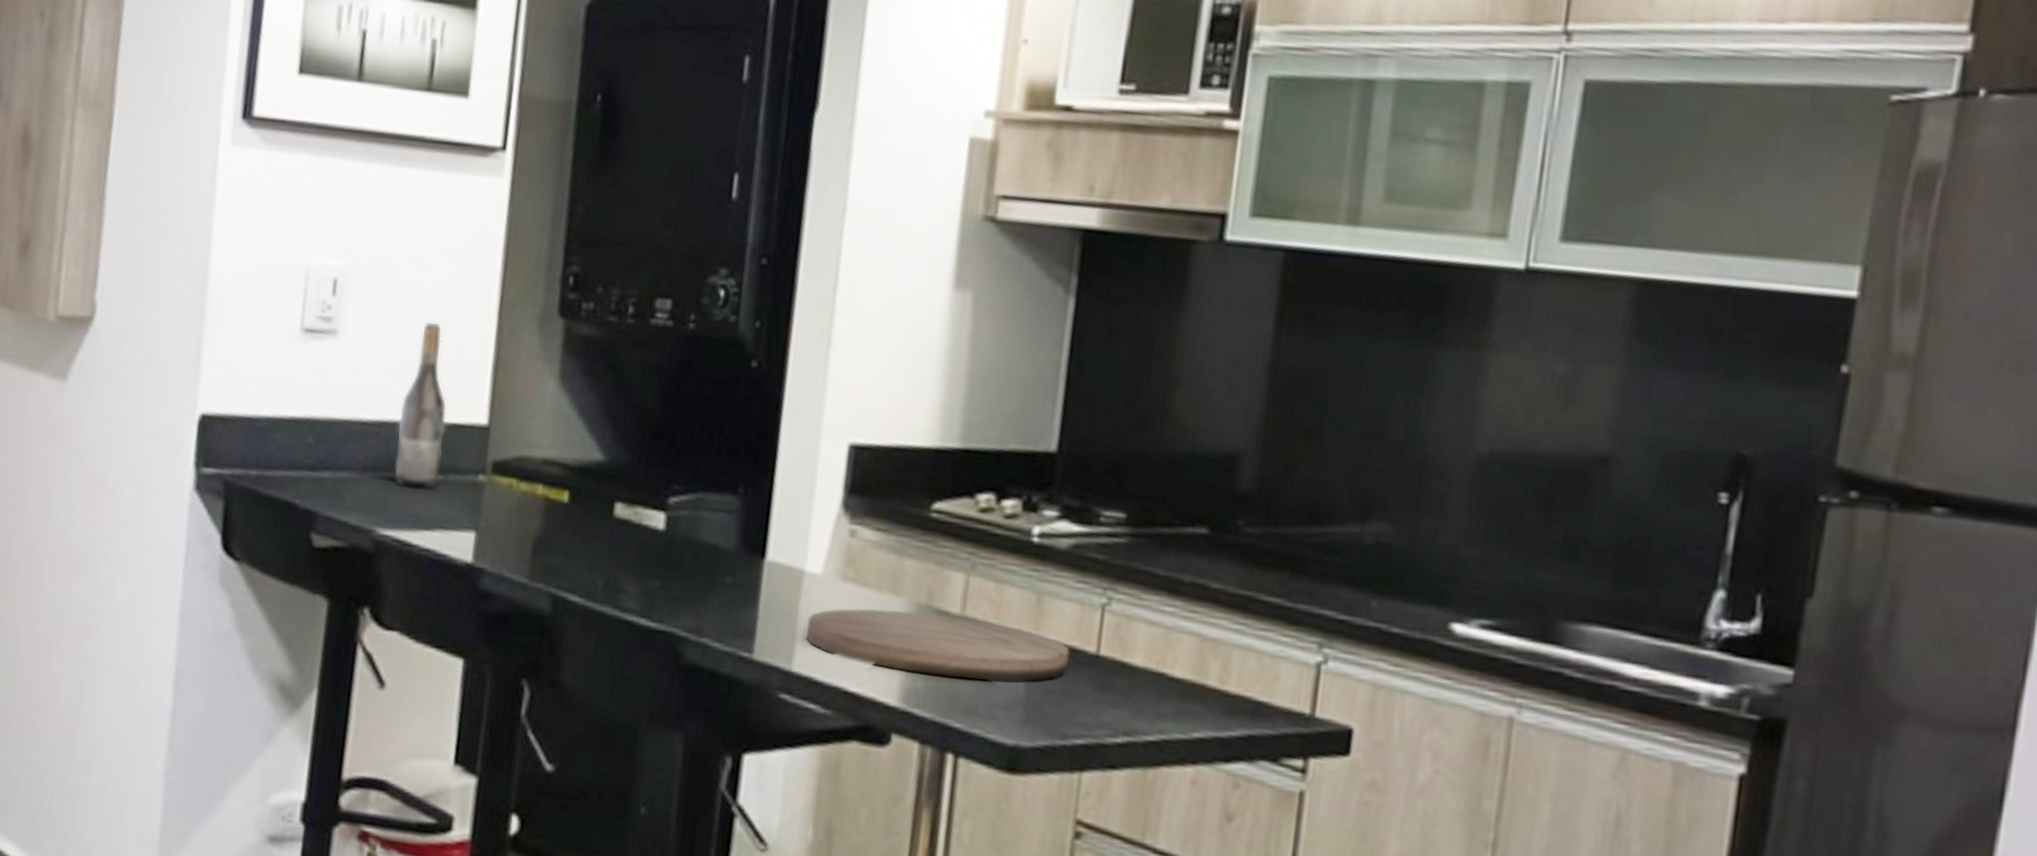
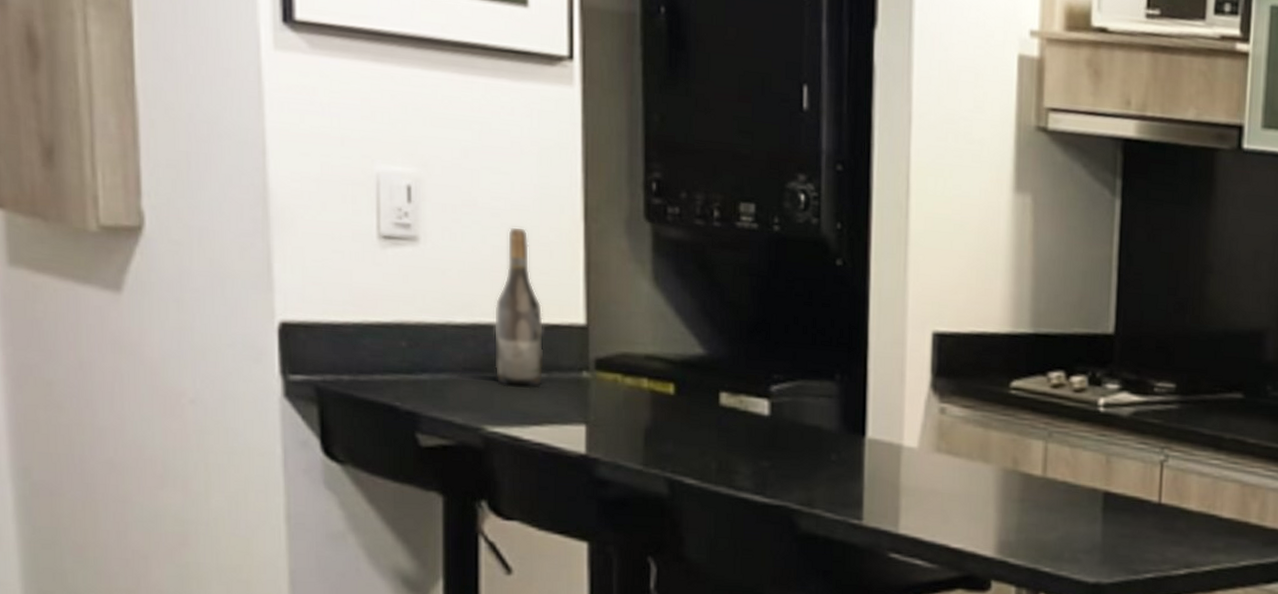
cutting board: present [805,608,1069,682] -> none [908,475,1136,531]

